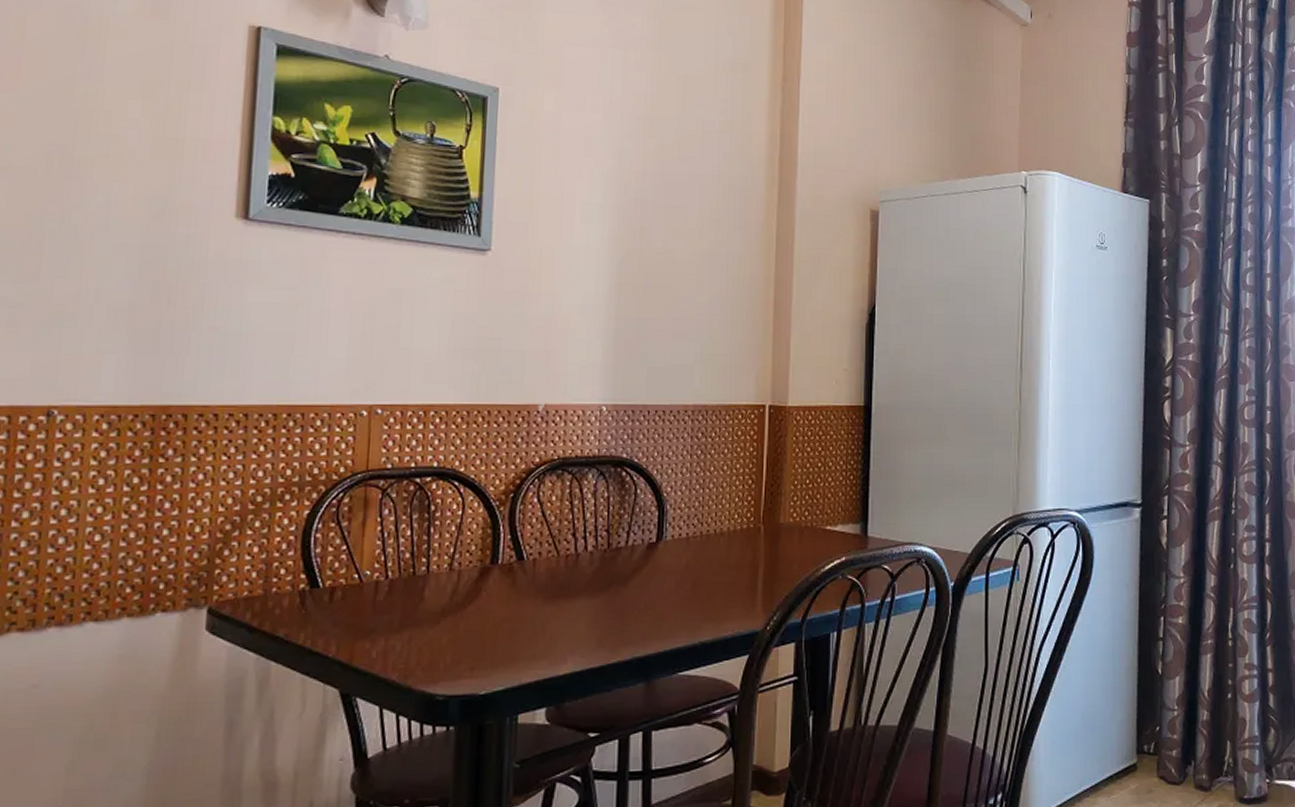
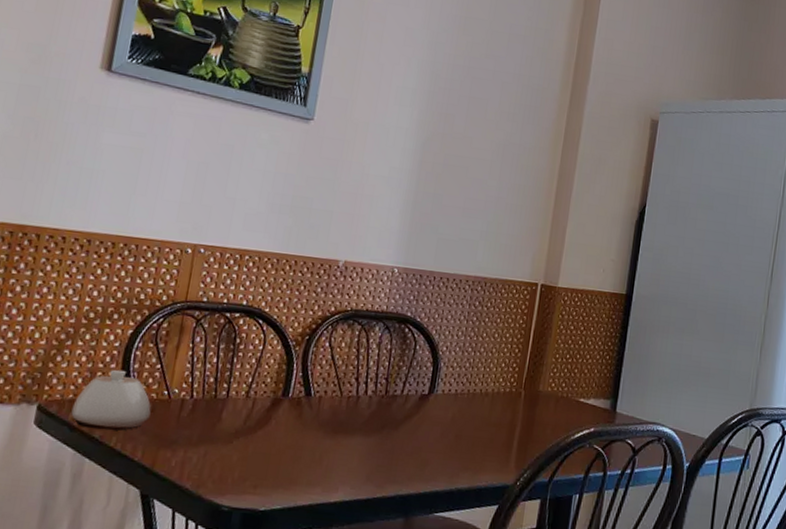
sugar bowl: none [248,557,341,628] -> present [71,369,152,431]

